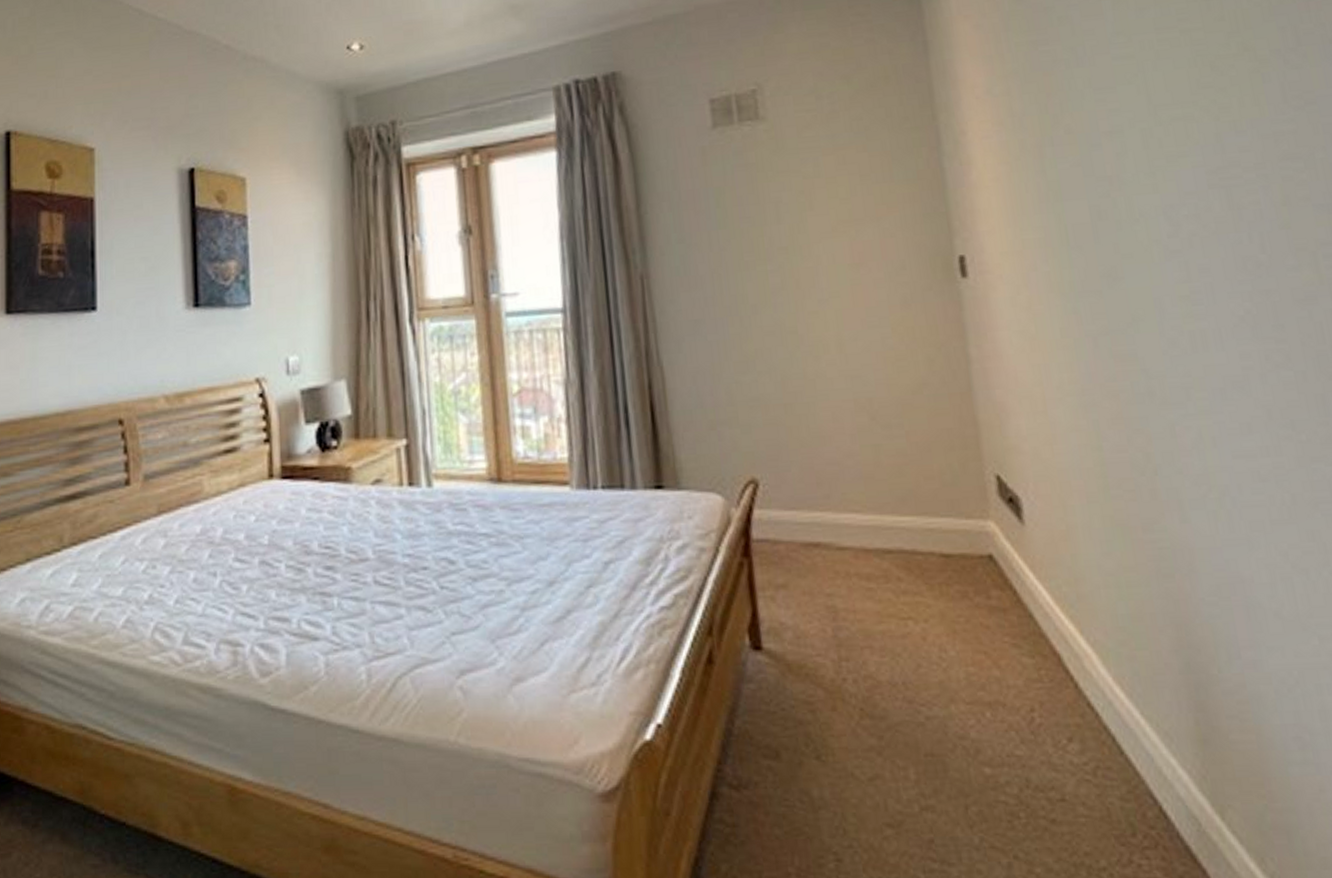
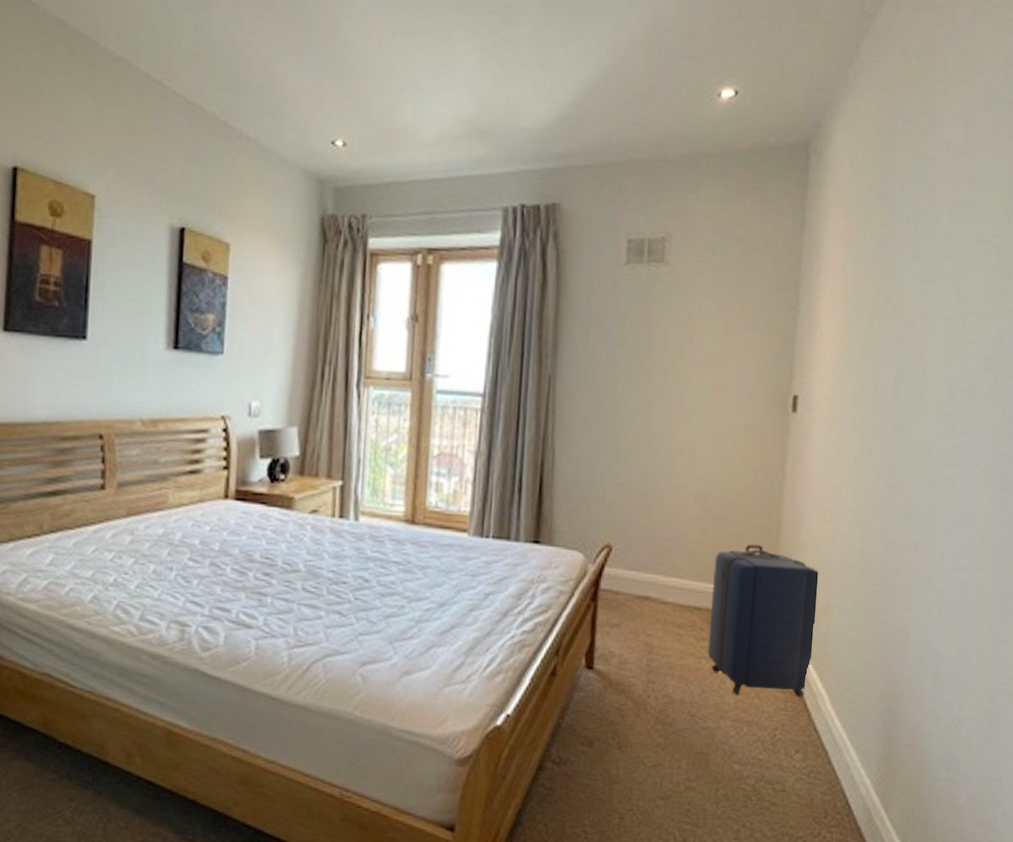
suitcase: none [898,455,1062,667] -> present [707,544,820,698]

